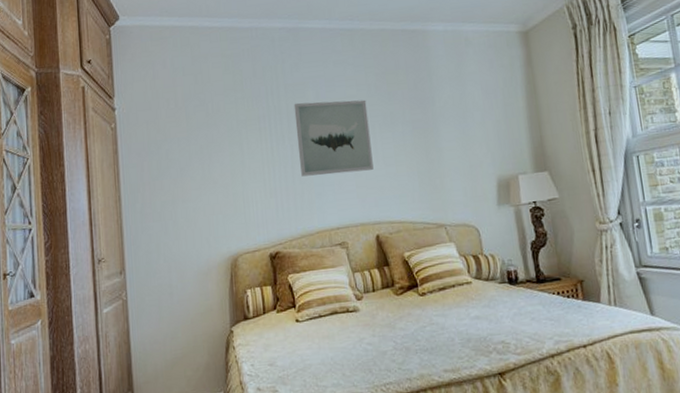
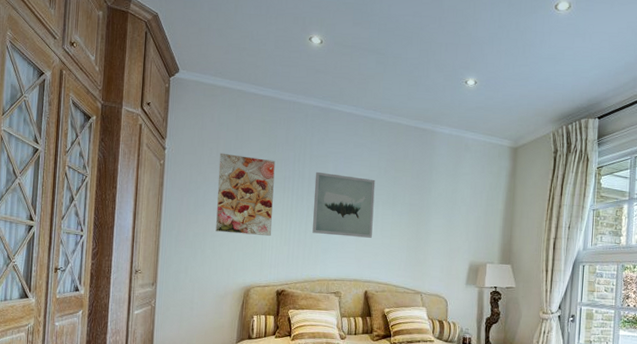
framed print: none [178,99,254,196] -> present [216,152,276,237]

